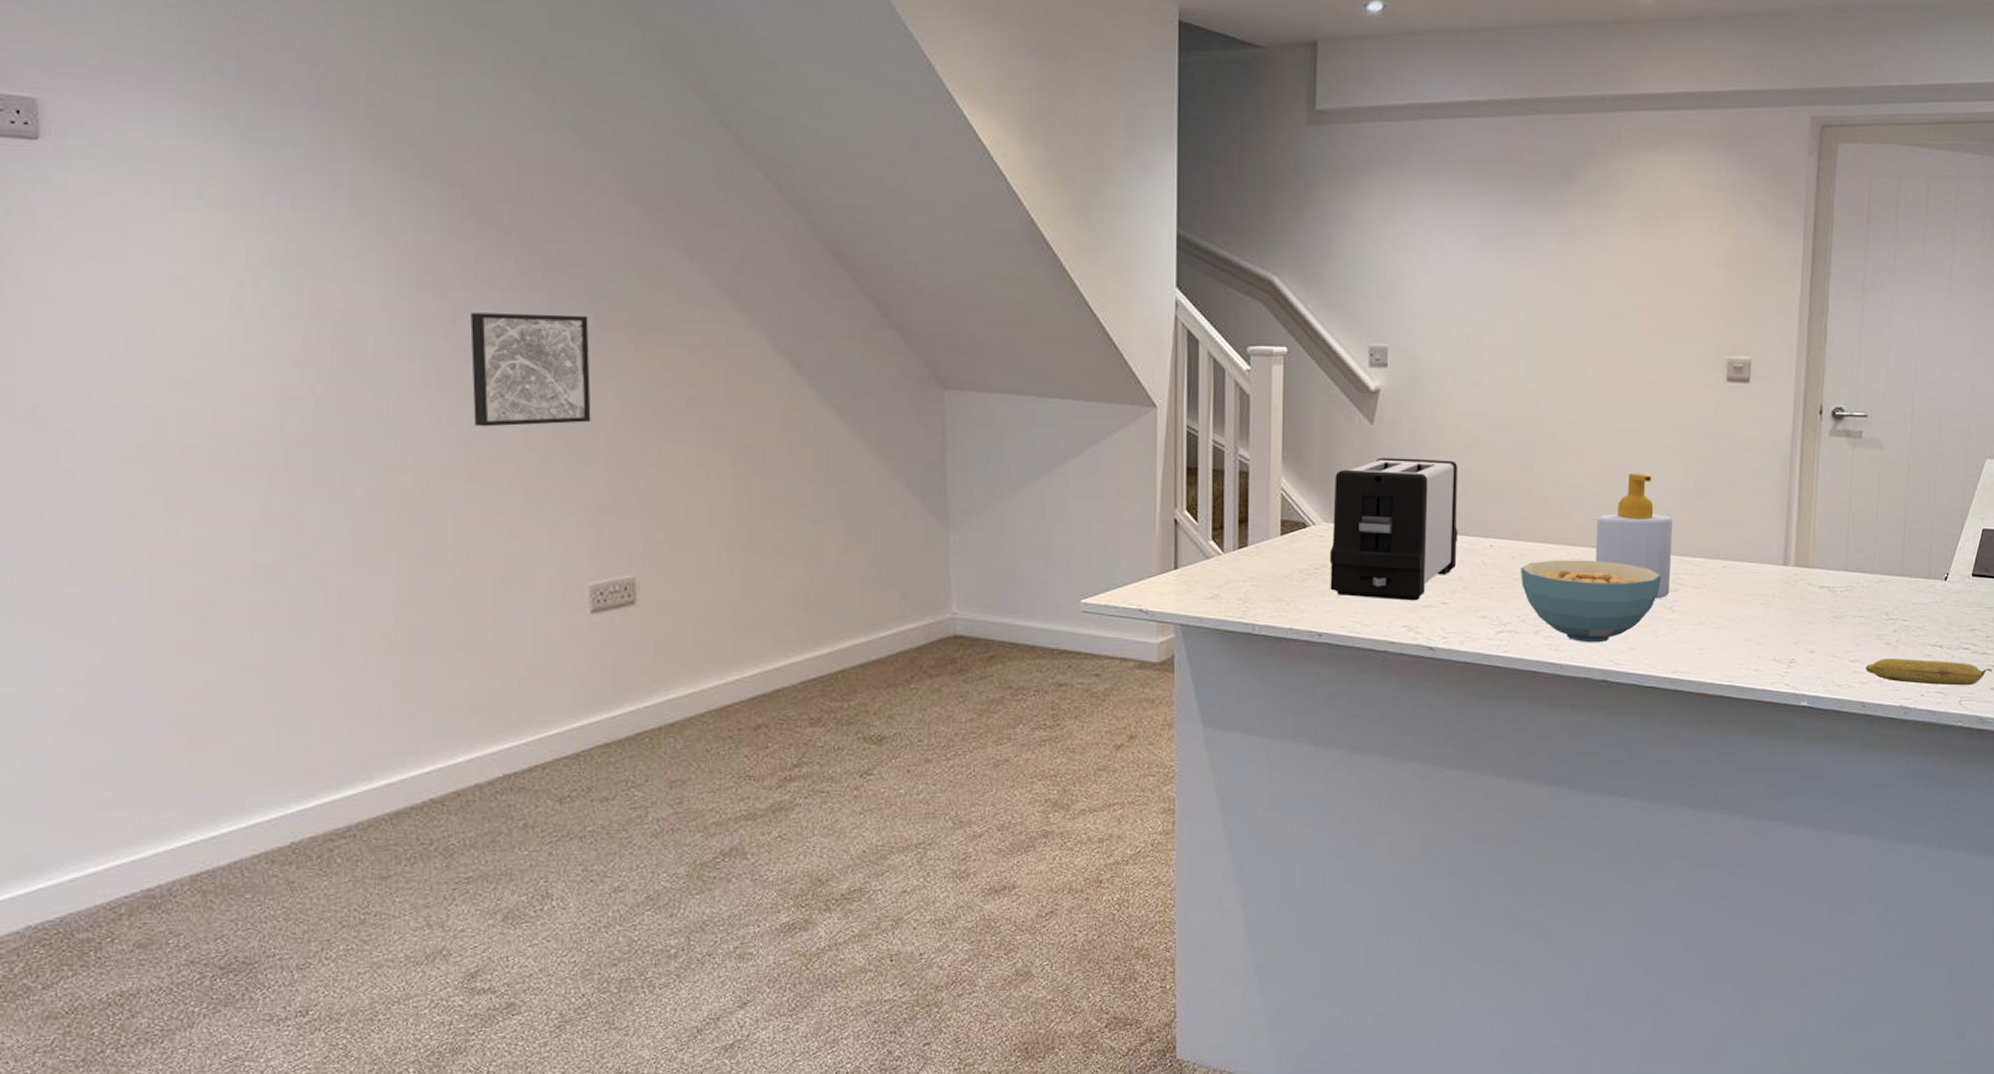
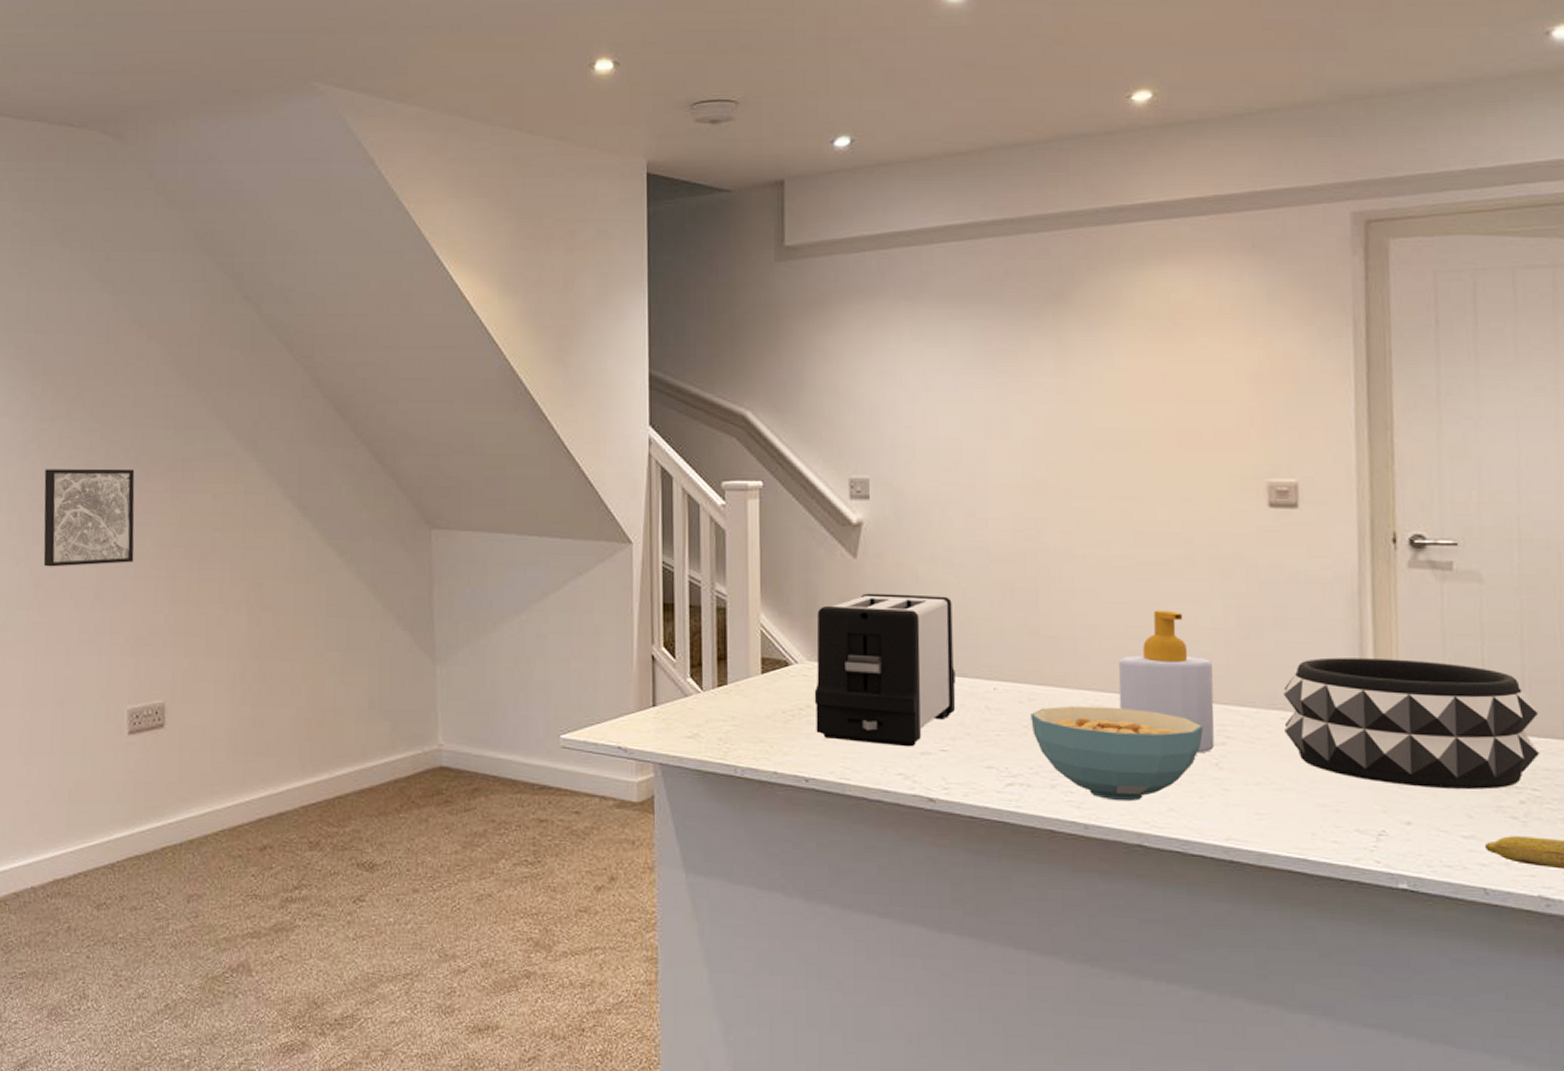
decorative bowl: none [1725,513,1913,623] -> present [1284,657,1540,790]

